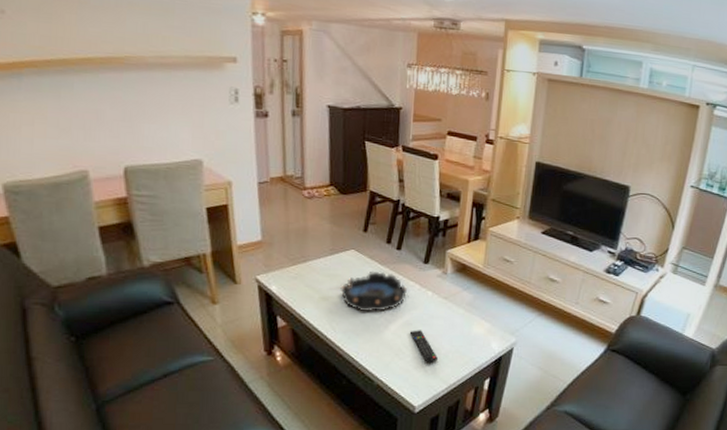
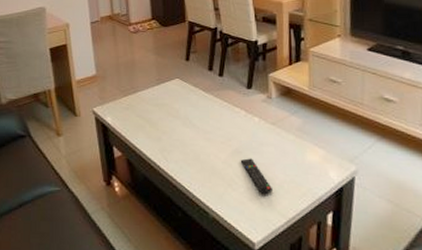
decorative bowl: present [340,271,407,312] -> none [169,98,233,141]

